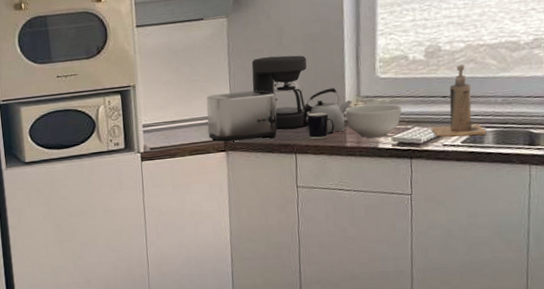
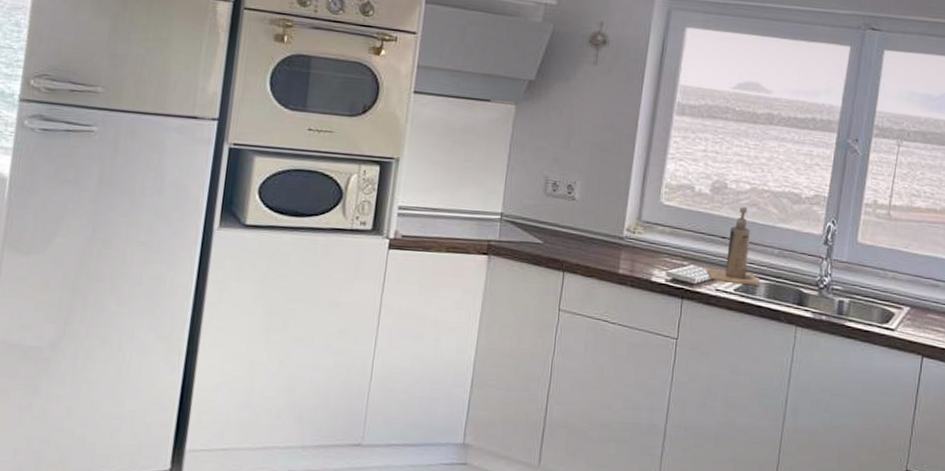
toaster: present [206,89,277,143] -> none [471,187,554,248]
coffee maker: present [251,55,308,130] -> none [529,156,593,244]
kettle: present [301,88,353,133] -> none [575,205,632,256]
mug: present [307,112,335,140] -> none [580,228,610,261]
bowl: present [345,104,403,138] -> none [623,230,681,270]

